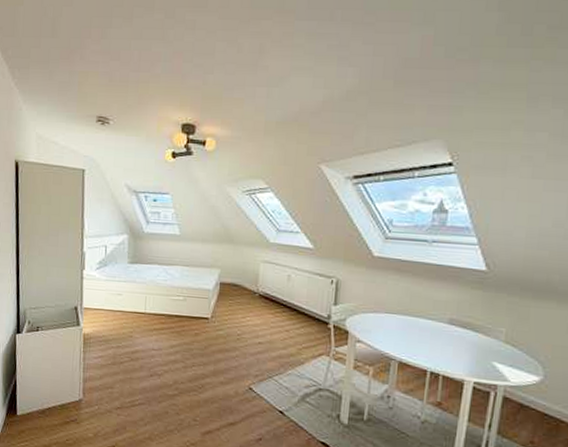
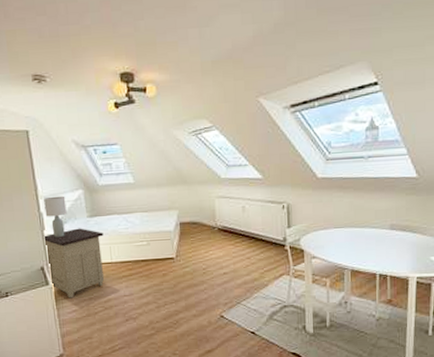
nightstand: none [81,272,141,343] -> present [42,228,105,299]
lamp: none [87,237,110,280] -> present [44,196,67,238]

